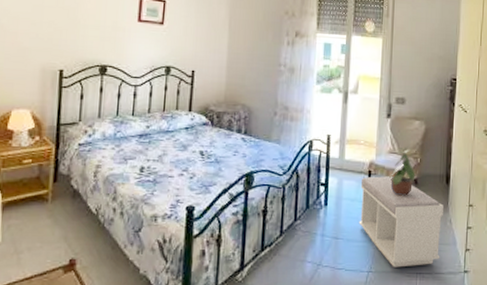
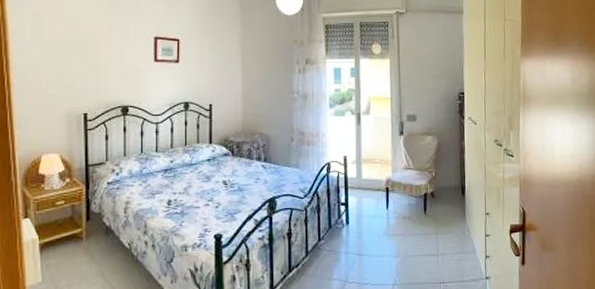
bench: present [359,176,443,267] -> none [380,192,462,279]
potted plant: present [390,147,416,196] -> none [407,162,432,210]

